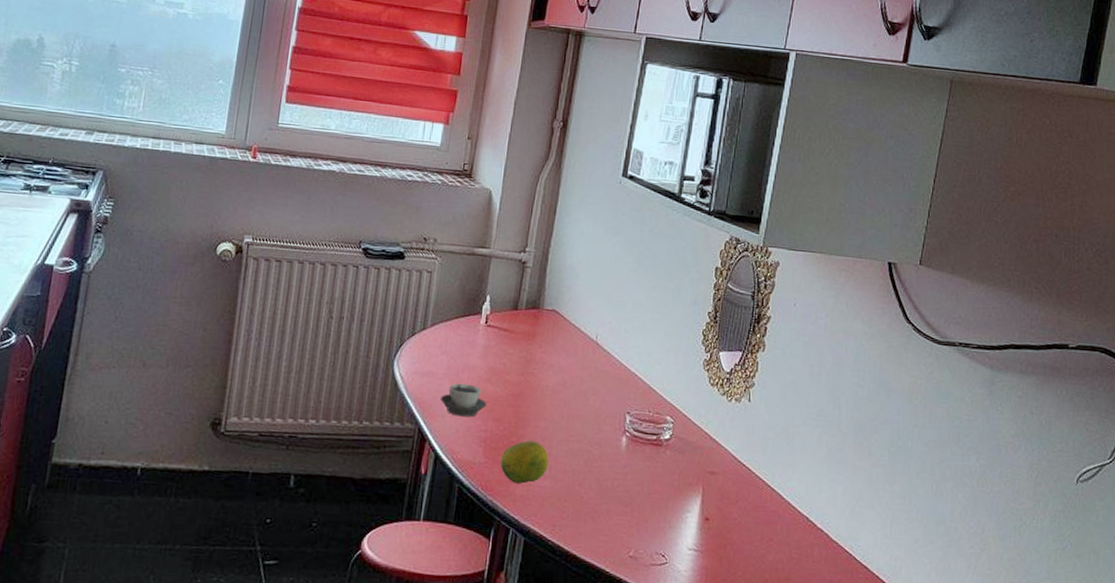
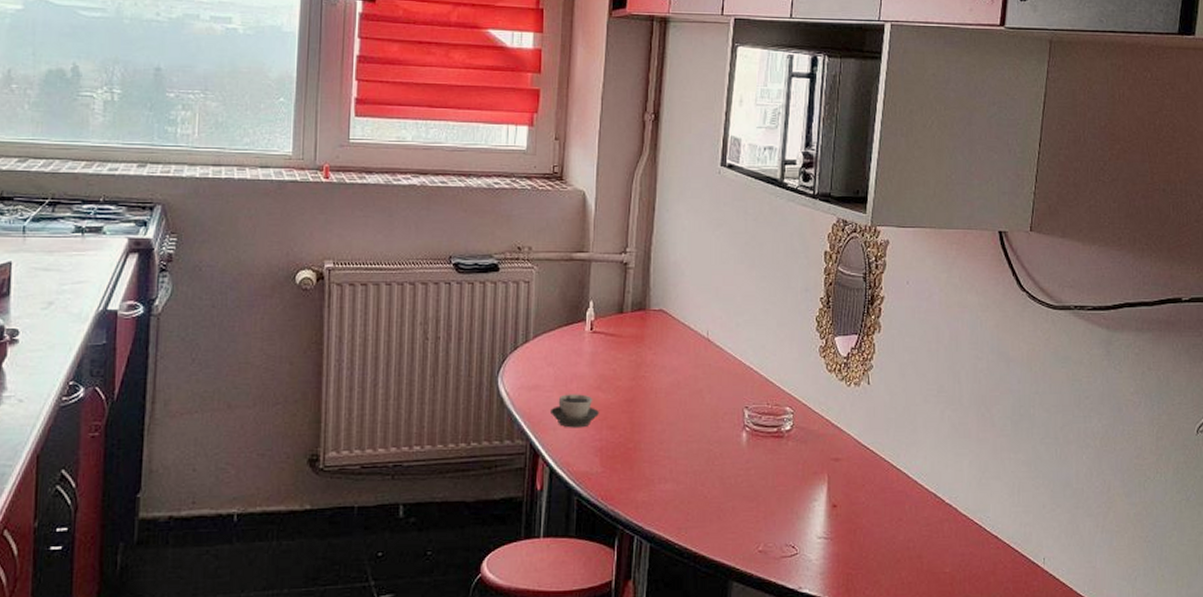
fruit: present [500,440,549,484] -> none [619,445,668,490]

